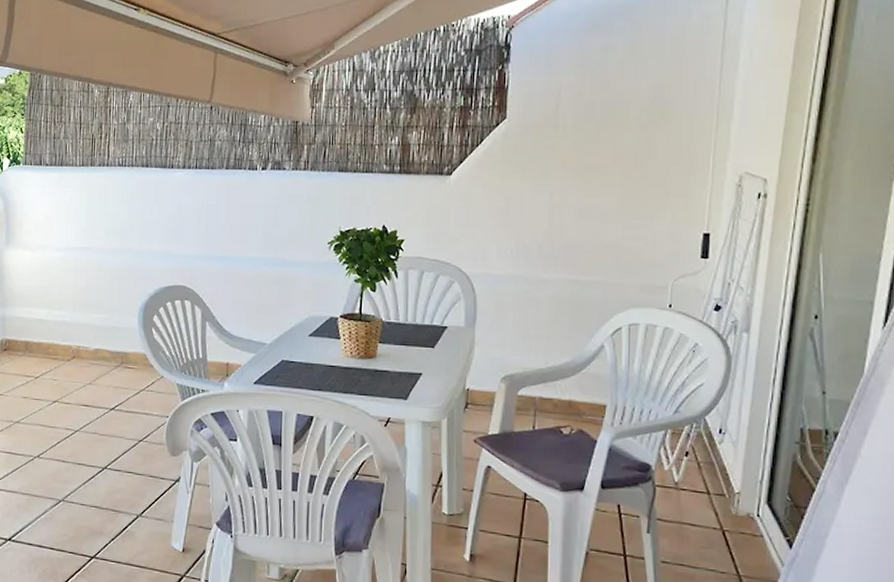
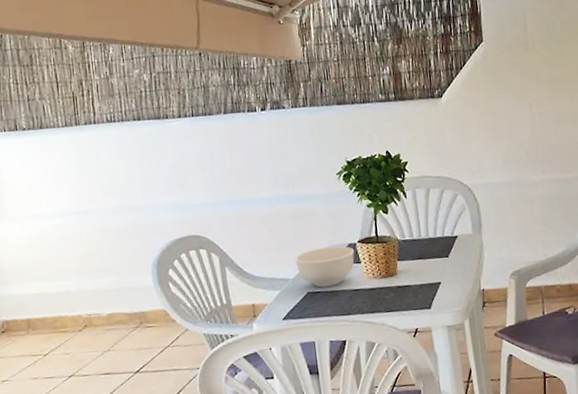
bowl: none [274,317,336,358] -> present [294,246,355,288]

